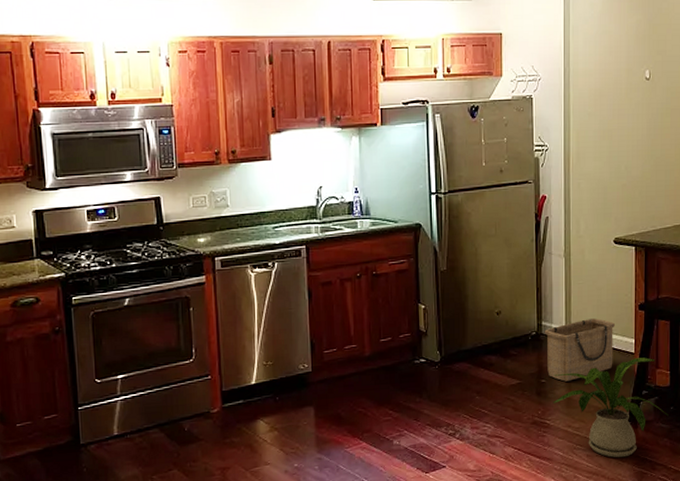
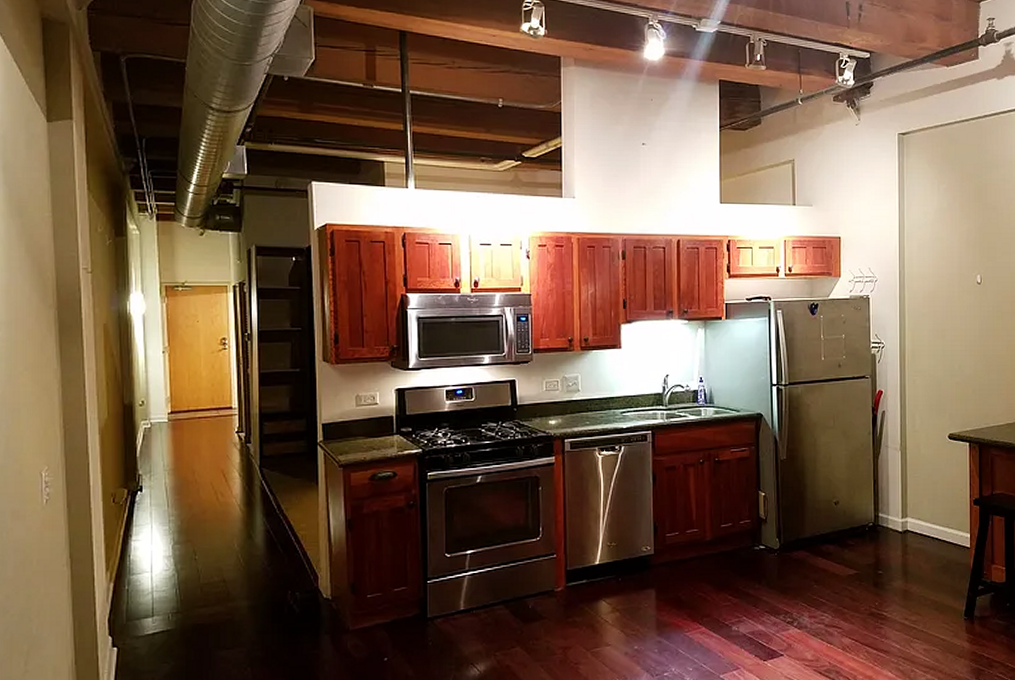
basket: present [545,318,616,382] -> none [882,512,951,574]
house plant: present [552,357,669,458] -> none [889,552,1005,653]

